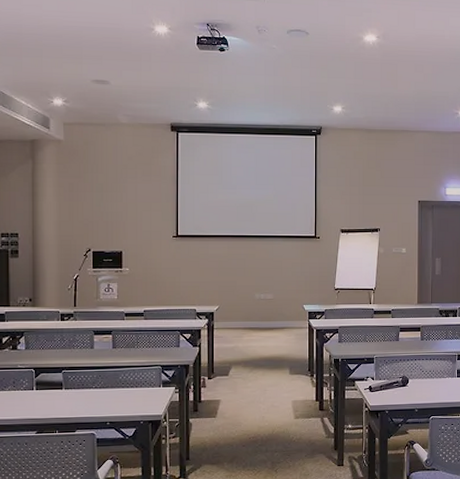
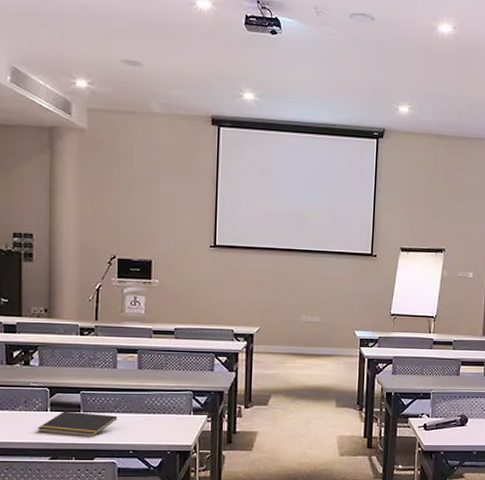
notepad: none [25,389,96,412] -> present [38,411,118,437]

